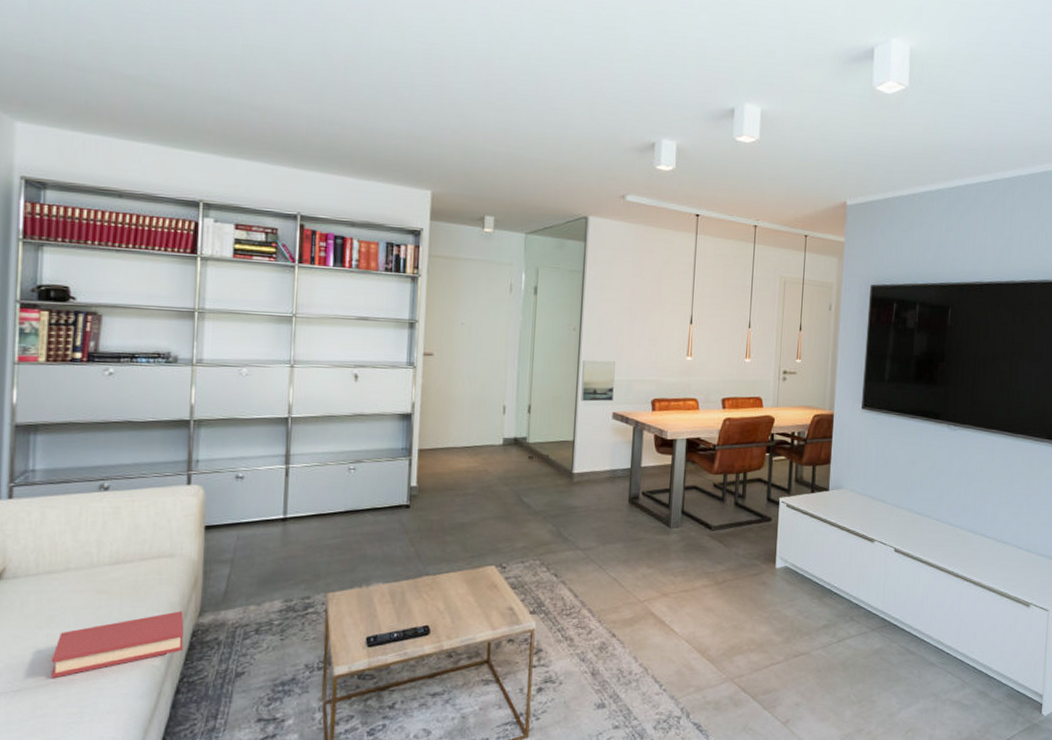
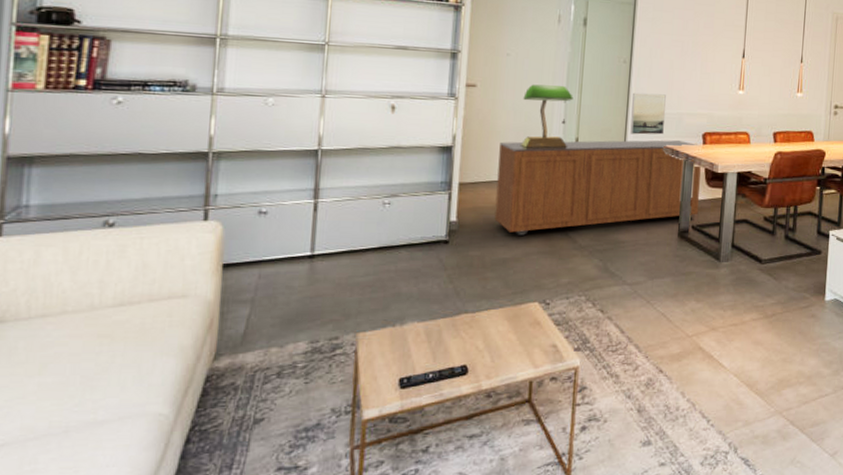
hardback book: present [51,611,184,679] -> none [42,355,197,431]
sideboard: none [452,406,650,501] -> present [494,140,701,236]
table lamp: none [475,352,526,416] -> present [520,84,573,149]

